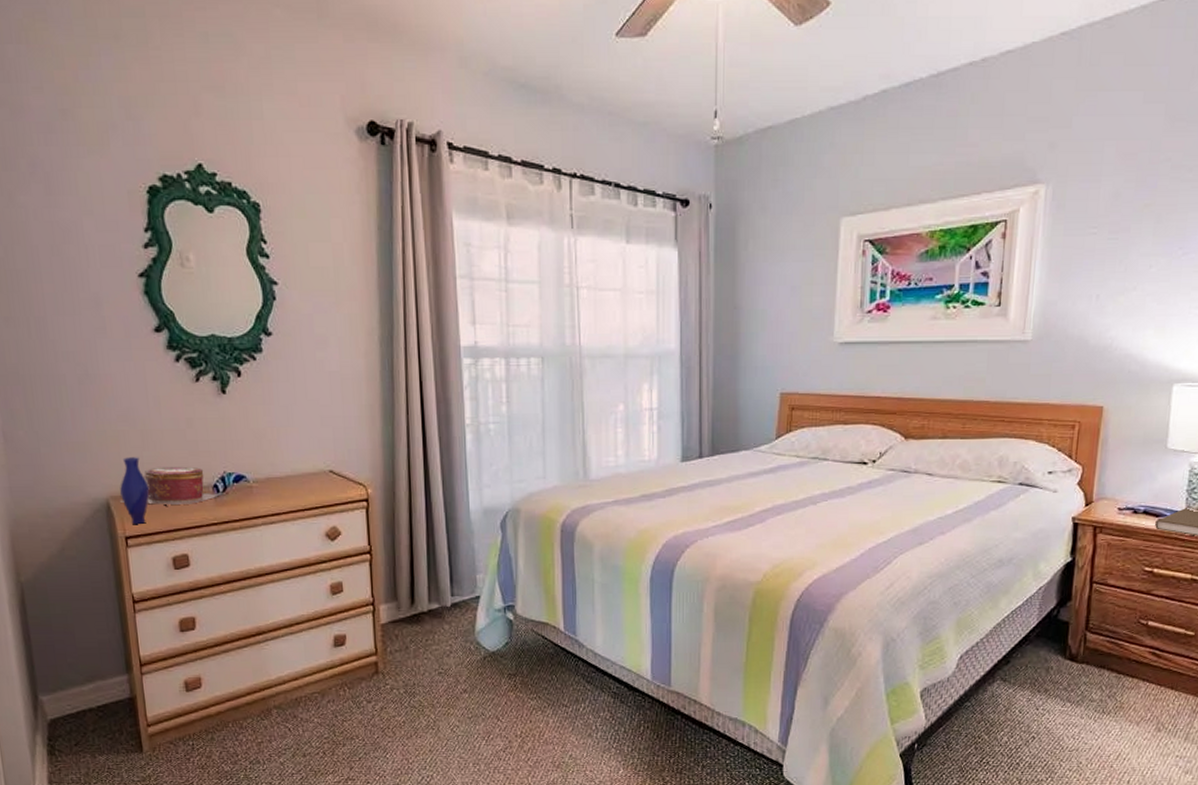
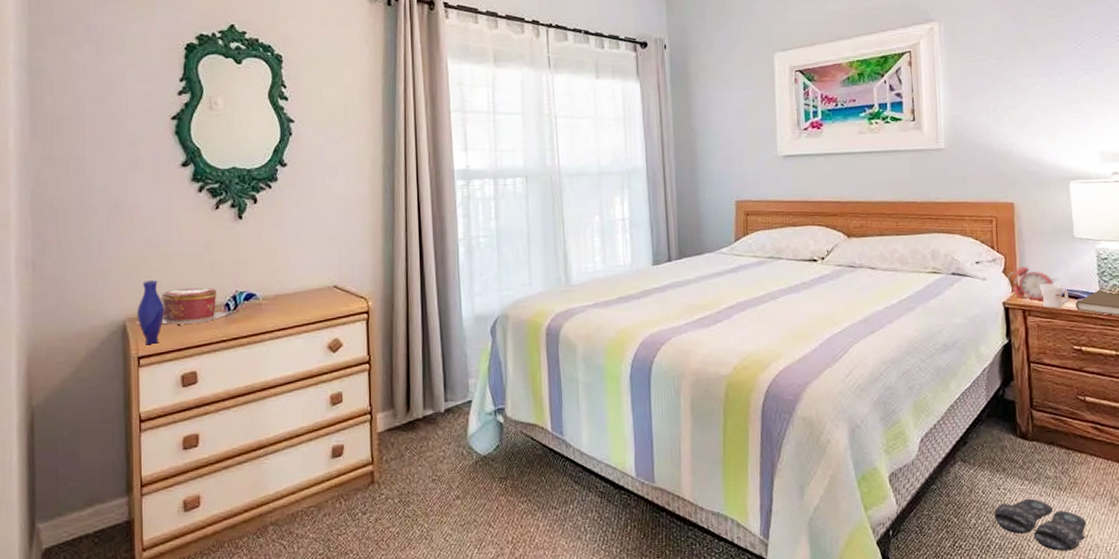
slippers: none [1028,720,1126,772] -> present [994,498,1087,551]
alarm clock: none [1080,479,1141,517] -> present [1006,266,1059,300]
mug: none [1117,499,1150,527] -> present [1040,284,1070,309]

